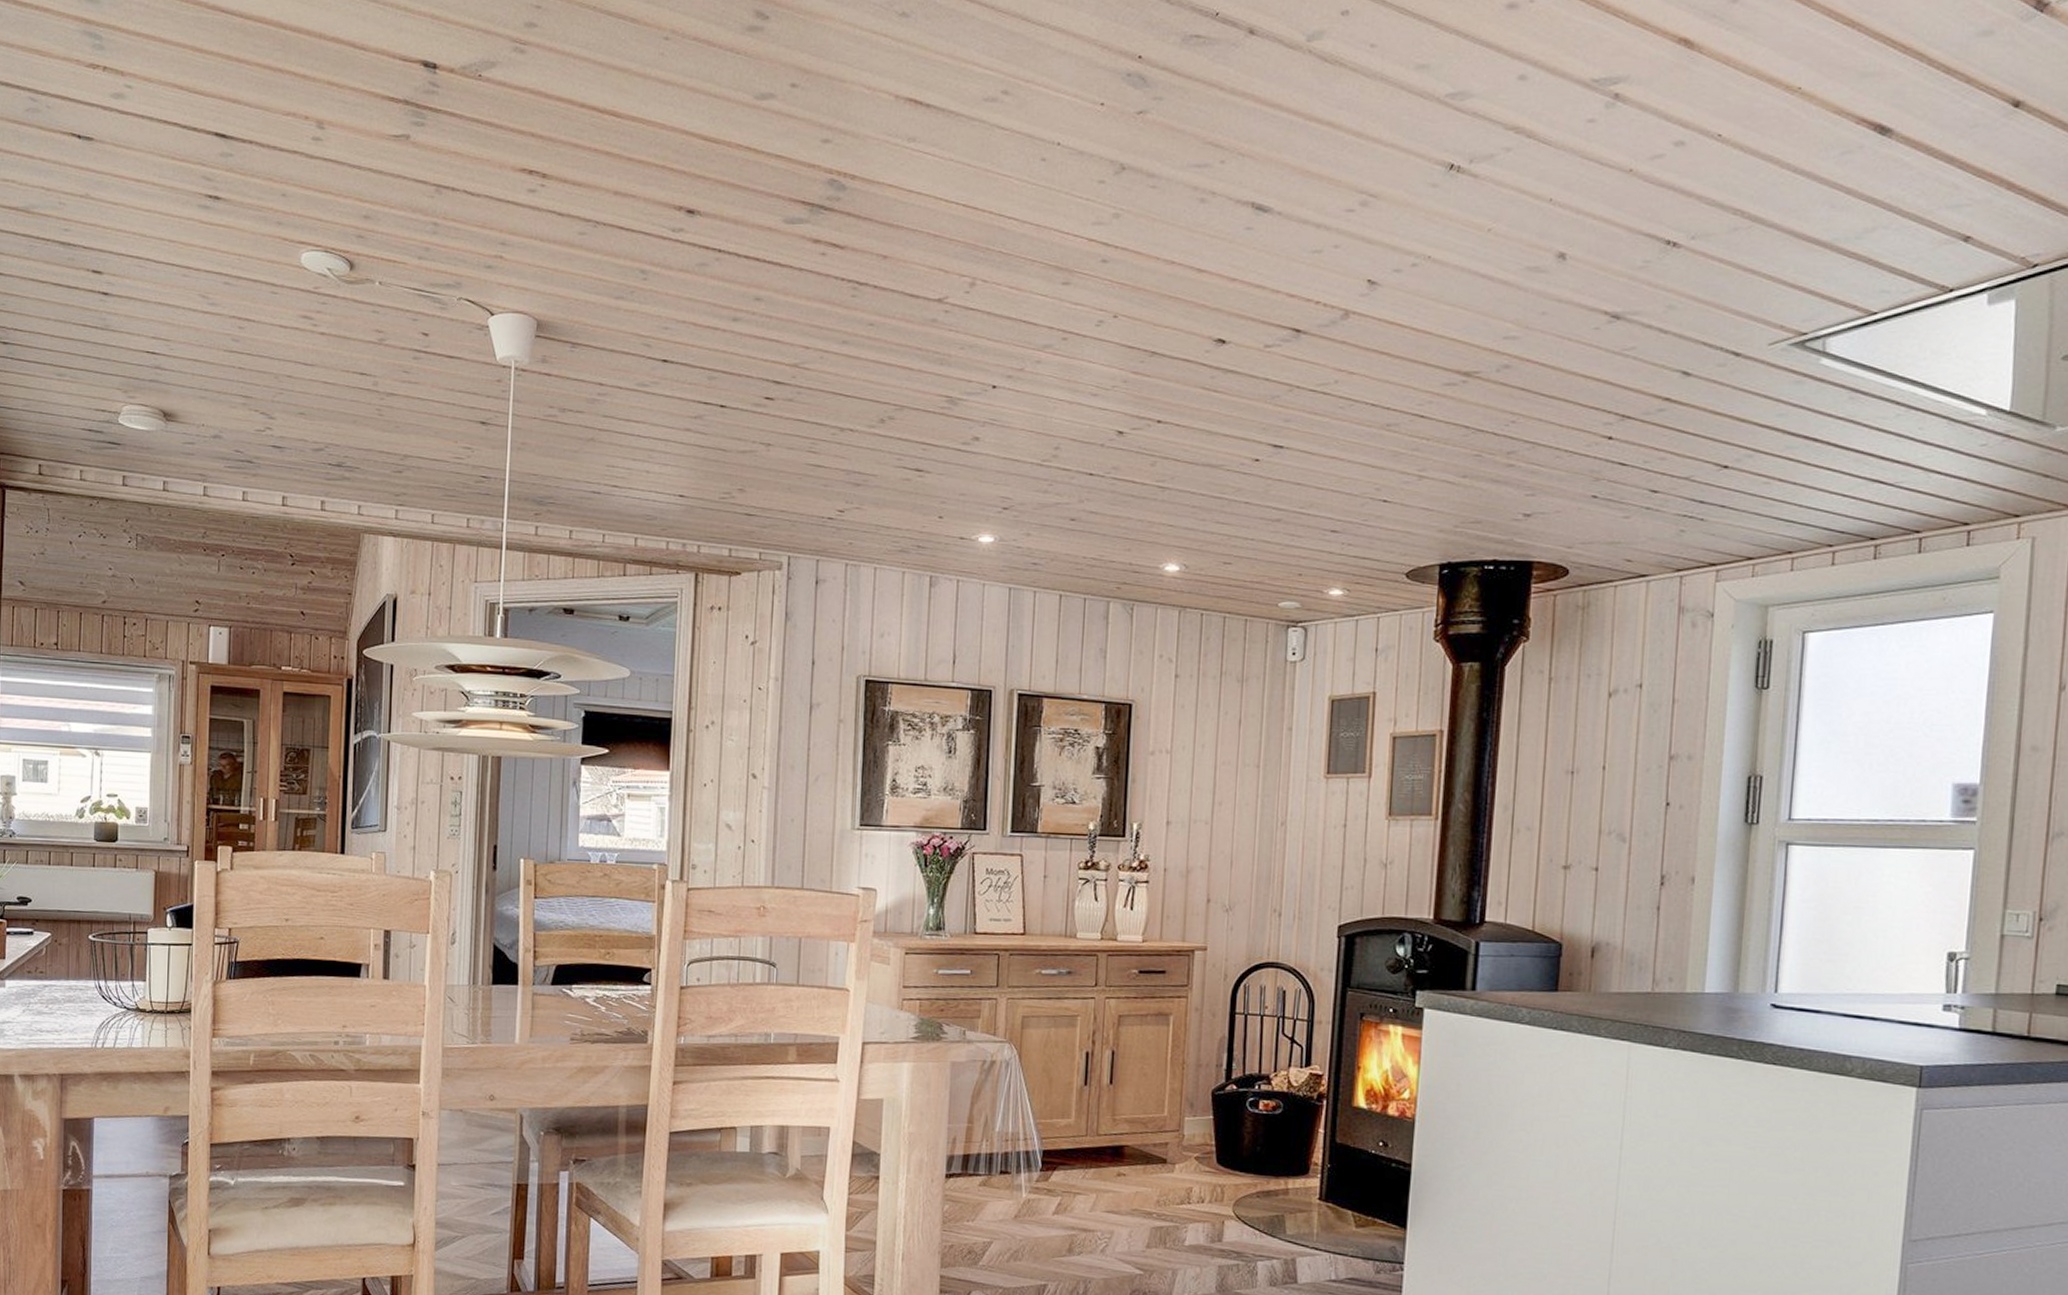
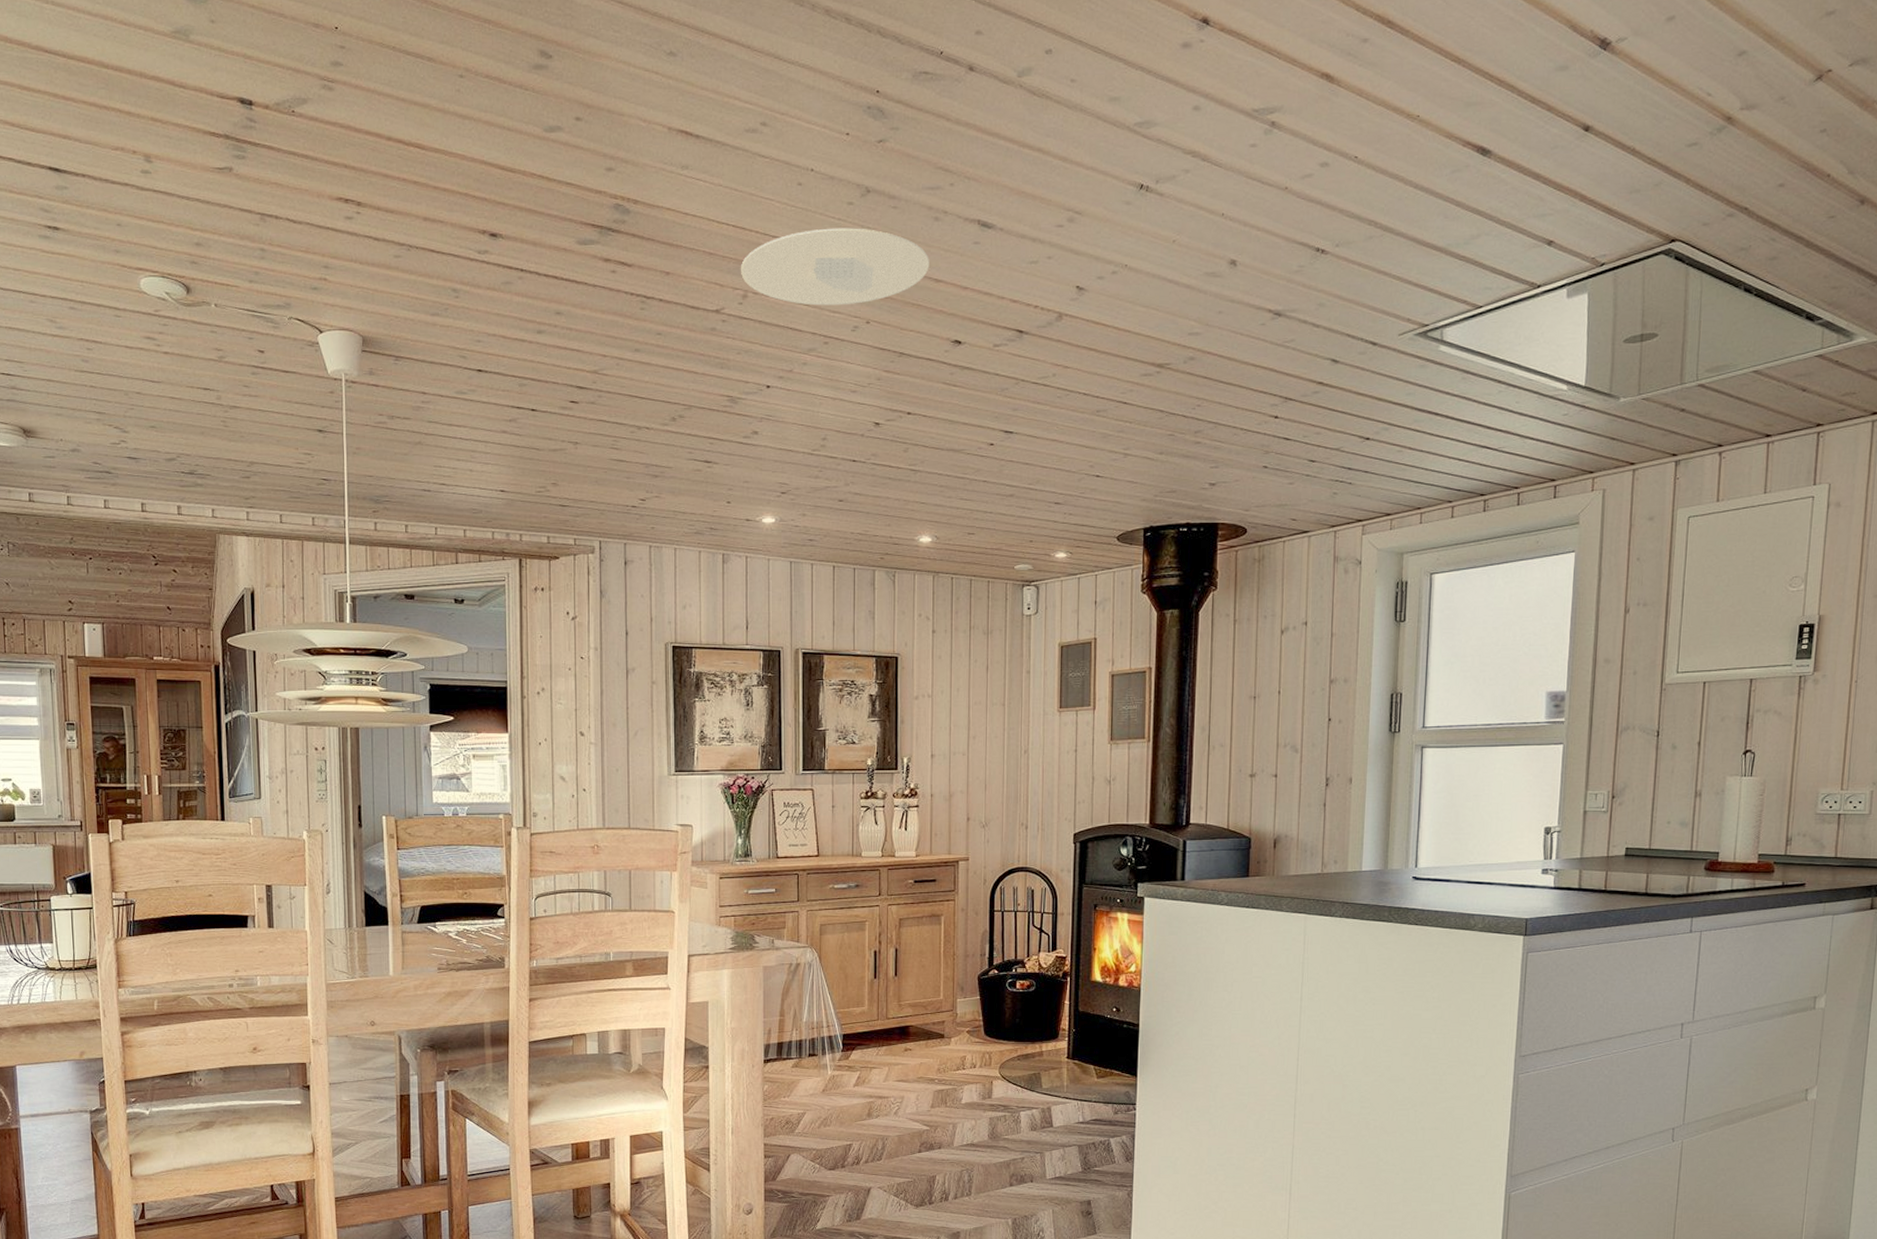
recessed light: none [970,209,1192,297] -> present [741,228,929,306]

